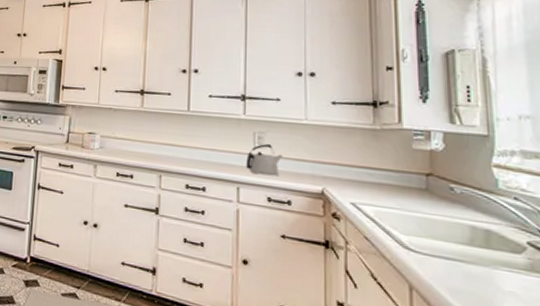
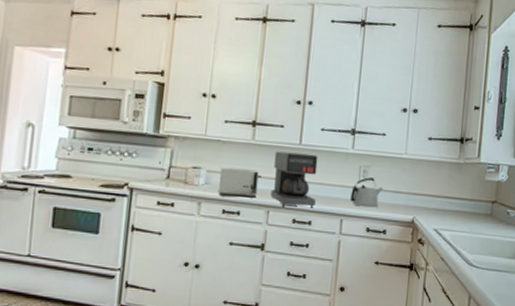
toaster: none [111,132,152,164] -> present [217,167,261,199]
coffee maker: none [162,117,208,174] -> present [271,151,318,208]

